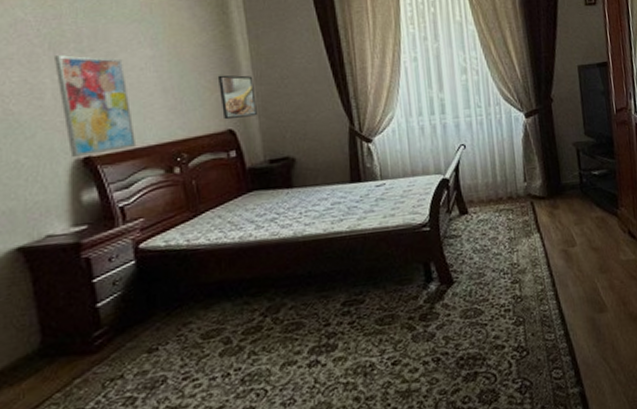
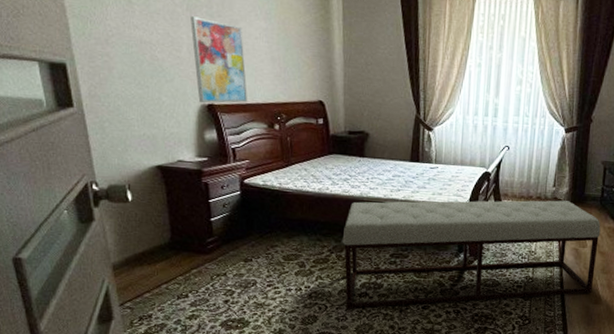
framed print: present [217,75,257,120] -> none [315,53,344,93]
bench: none [277,195,594,389] -> present [342,200,601,310]

